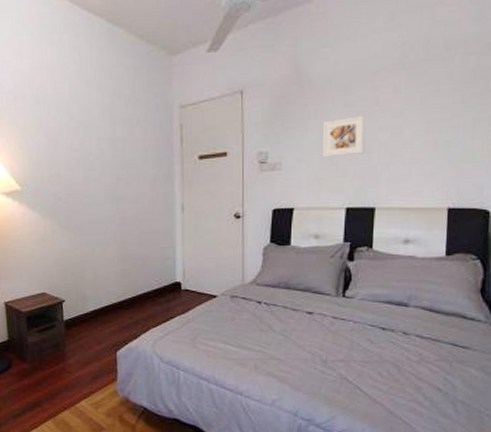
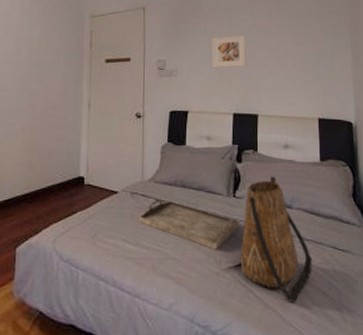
serving tray: none [239,301,349,349] -> present [138,199,240,250]
tote bag: none [349,274,427,399] -> present [241,176,312,304]

